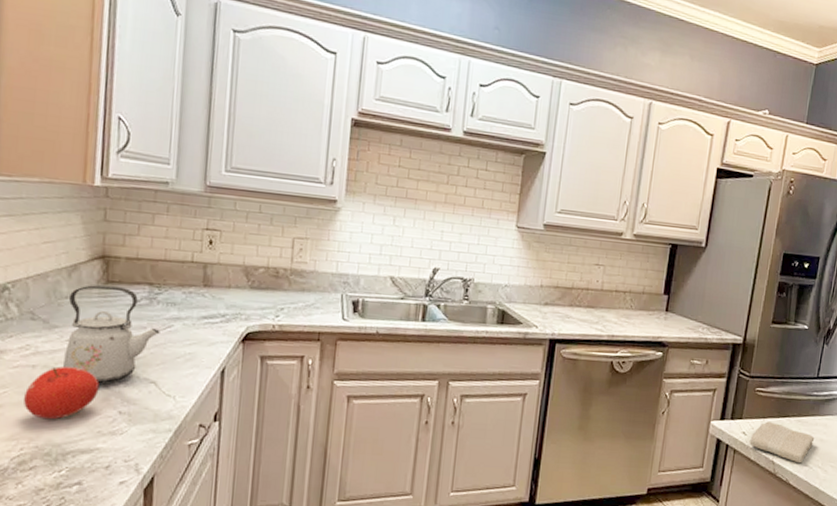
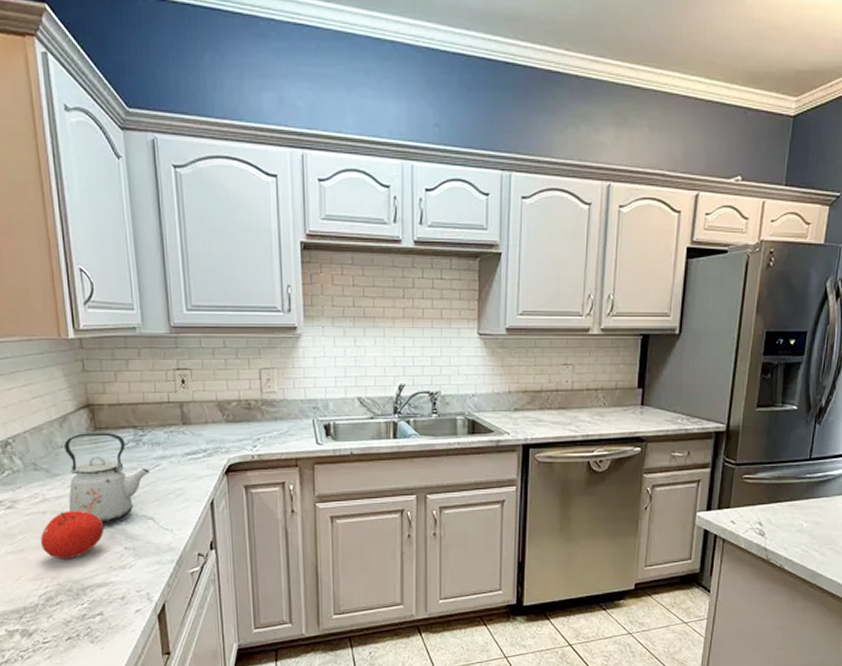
washcloth: present [749,421,815,464] -> none [739,508,810,548]

